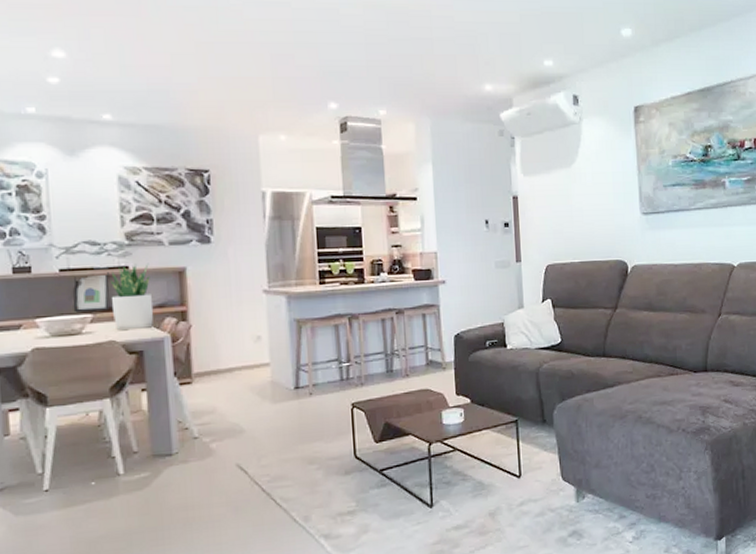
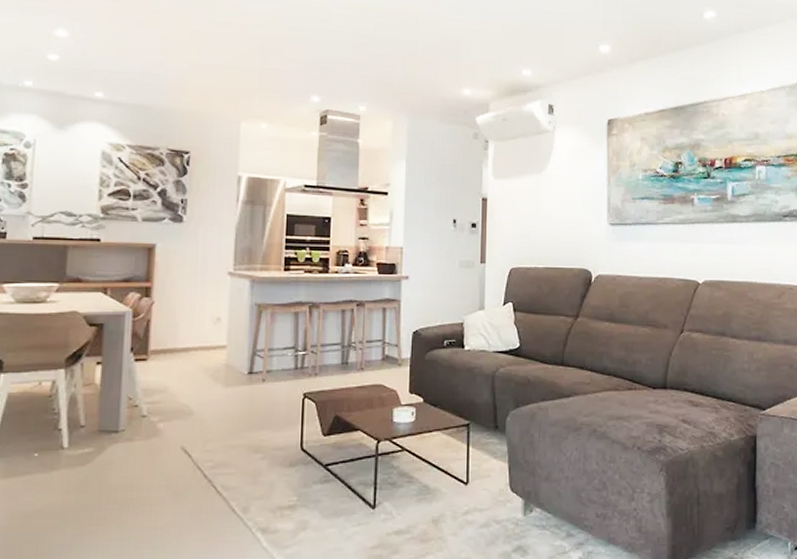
picture frame: present [74,266,110,312] -> none [43,237,81,281]
planter: present [109,263,154,331] -> none [79,237,121,303]

